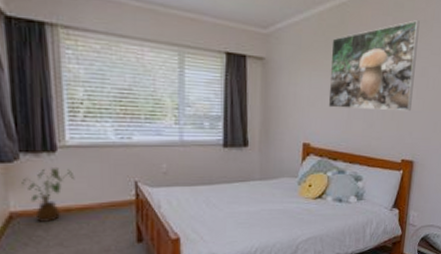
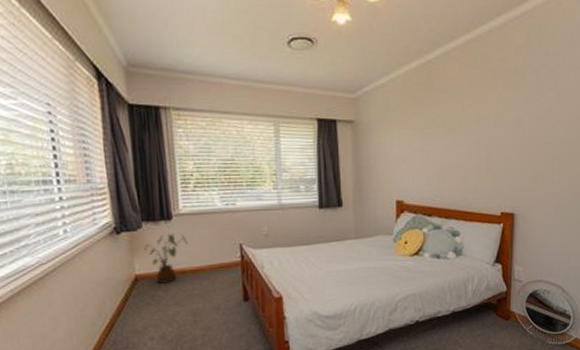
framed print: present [328,20,420,112] -> none [419,70,510,164]

